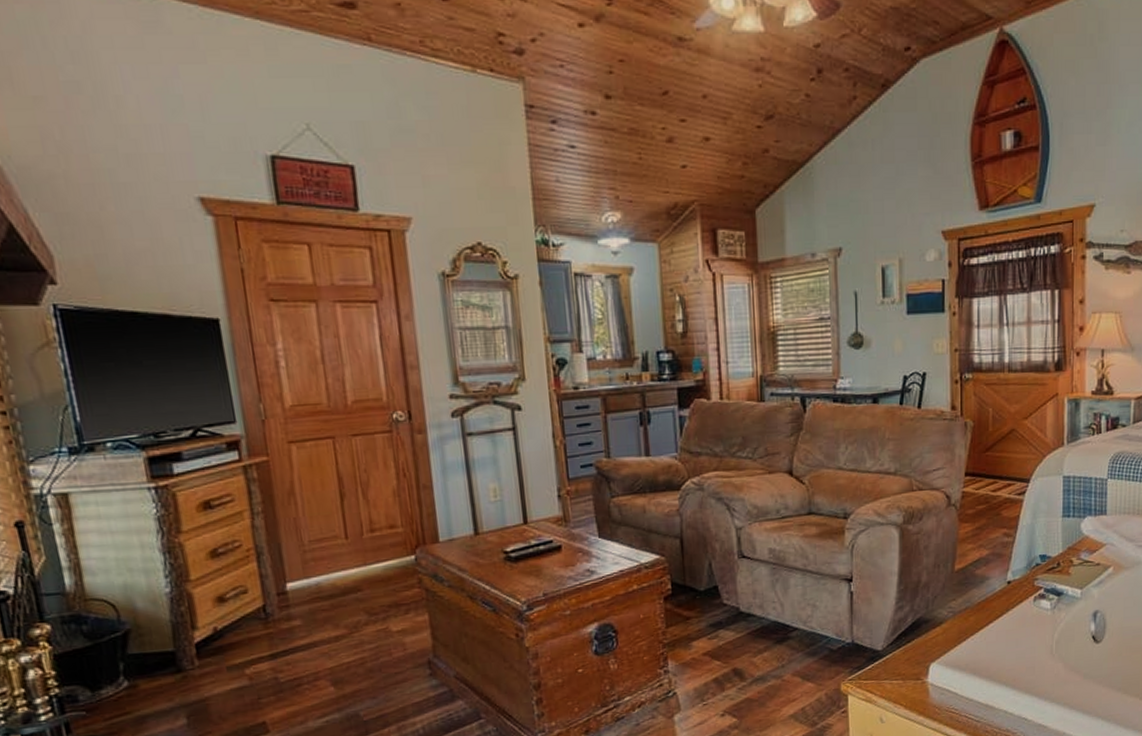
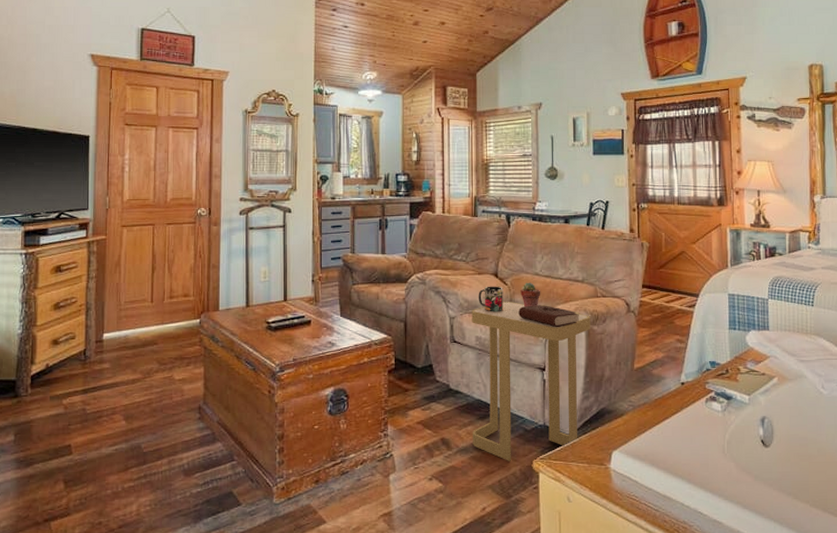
side table: none [762,504,905,686] -> present [472,302,591,461]
mug: none [770,486,801,519] -> present [478,286,504,312]
book: none [819,503,893,531] -> present [518,304,580,328]
potted succulent: none [821,478,846,510] -> present [520,282,541,307]

